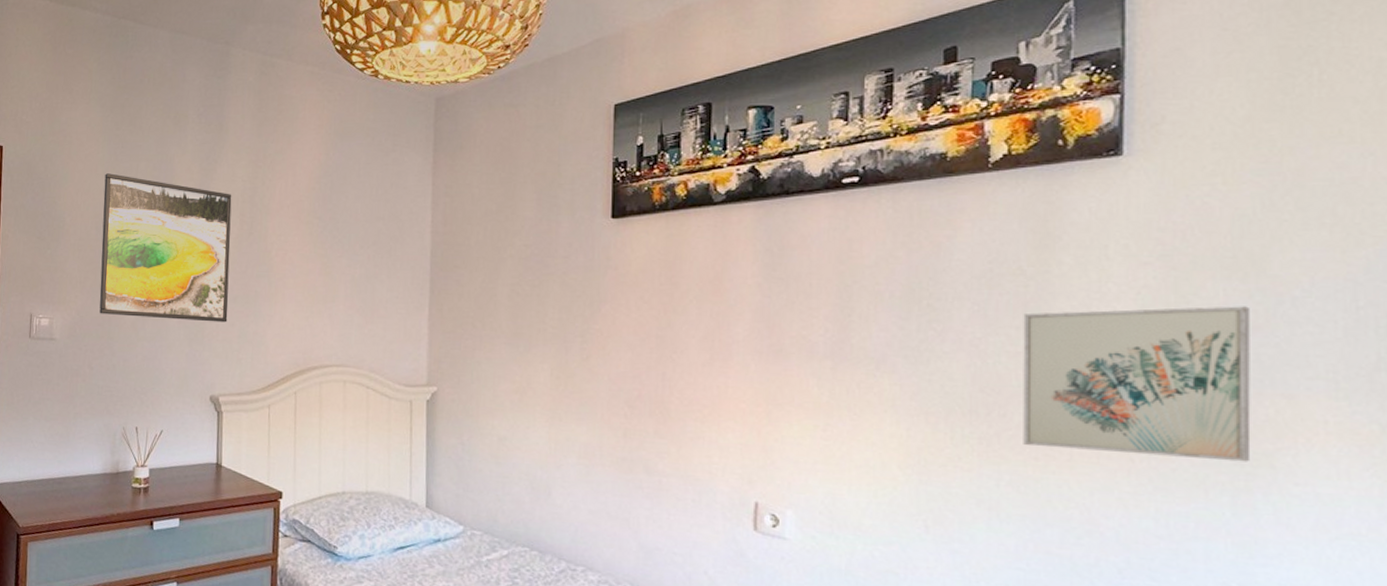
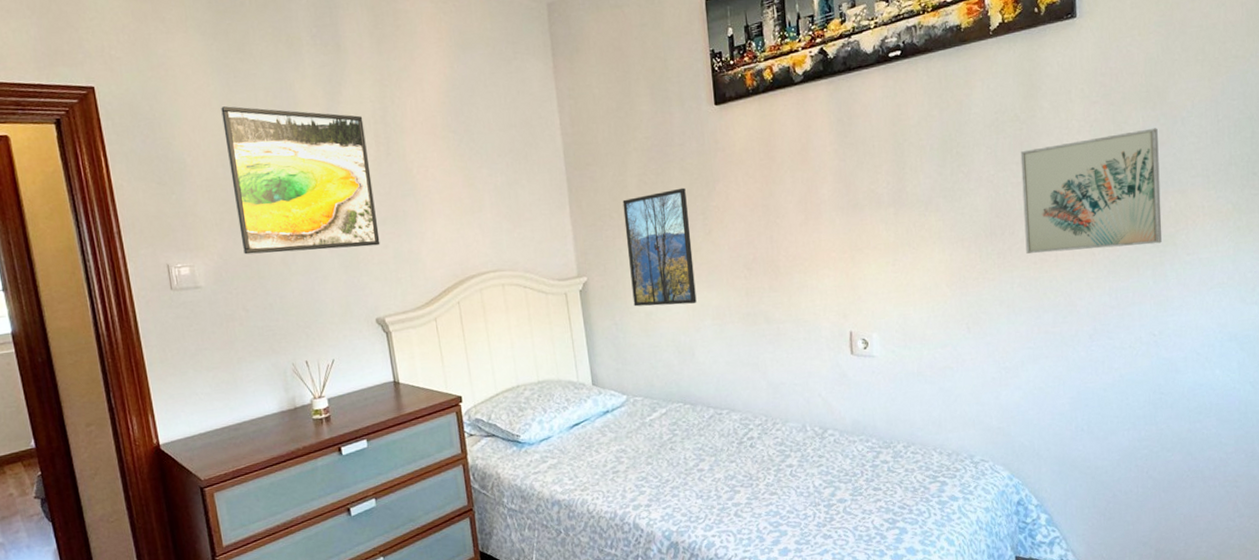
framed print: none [486,304,565,436] -> present [622,187,697,307]

